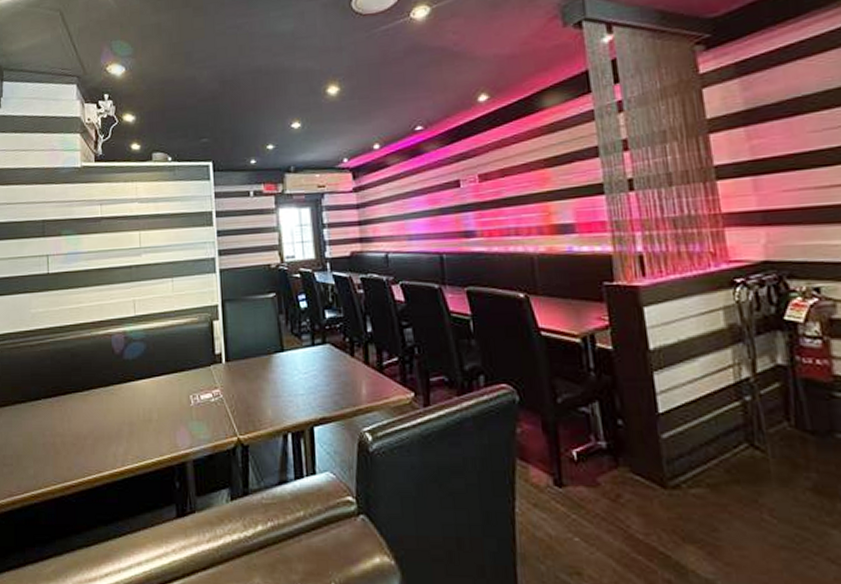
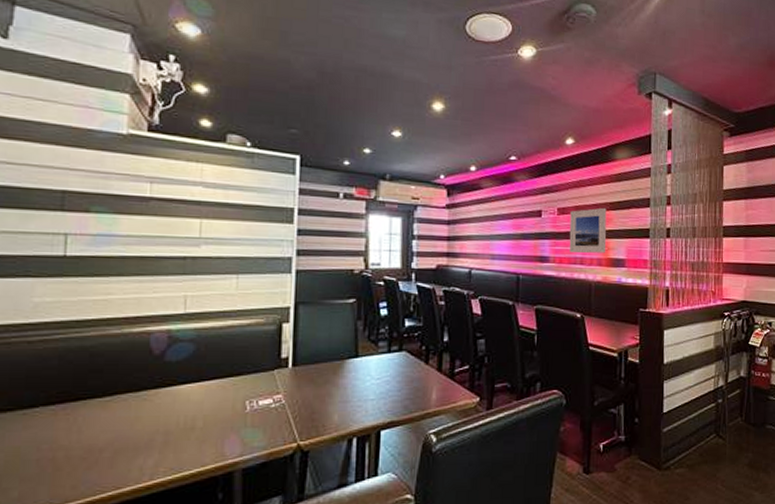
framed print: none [494,166,547,224] -> present [569,207,607,254]

